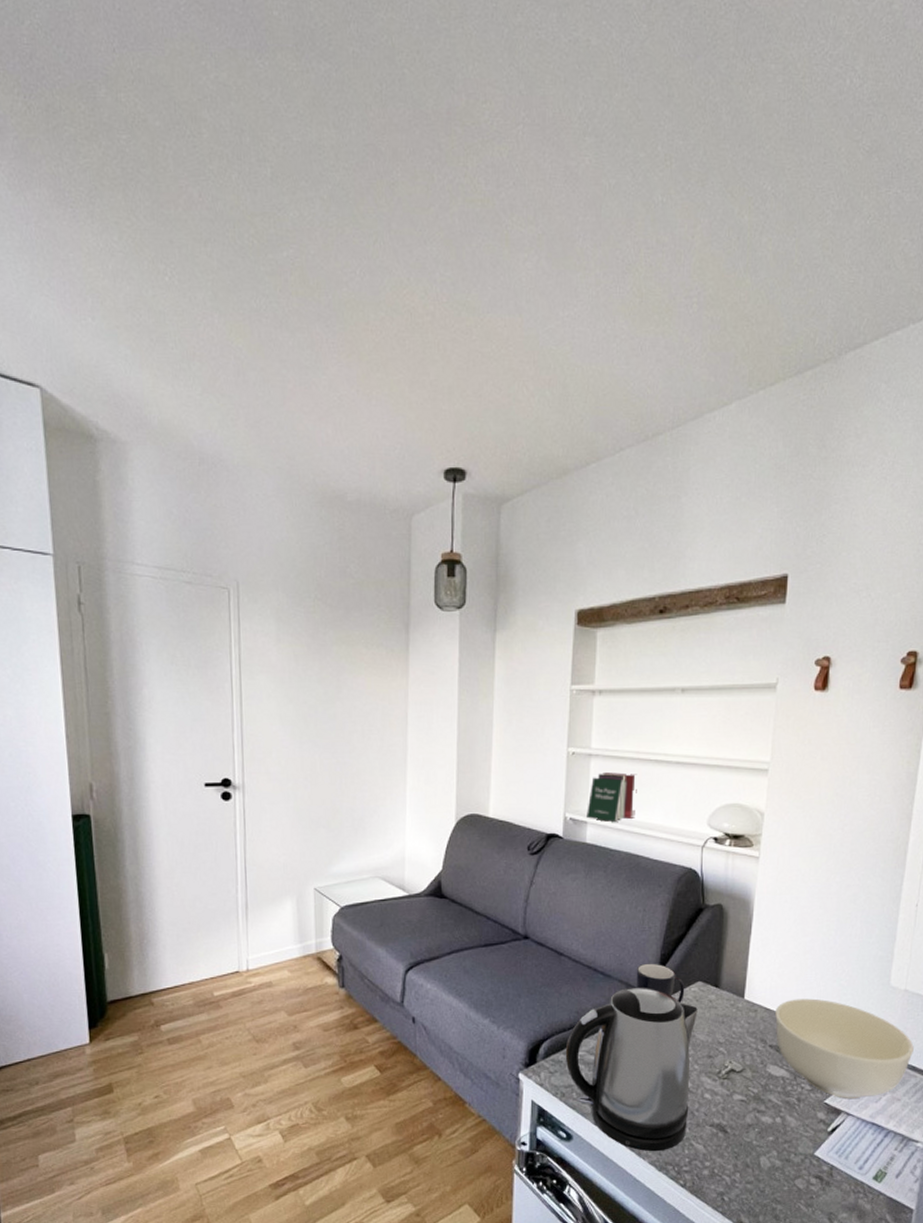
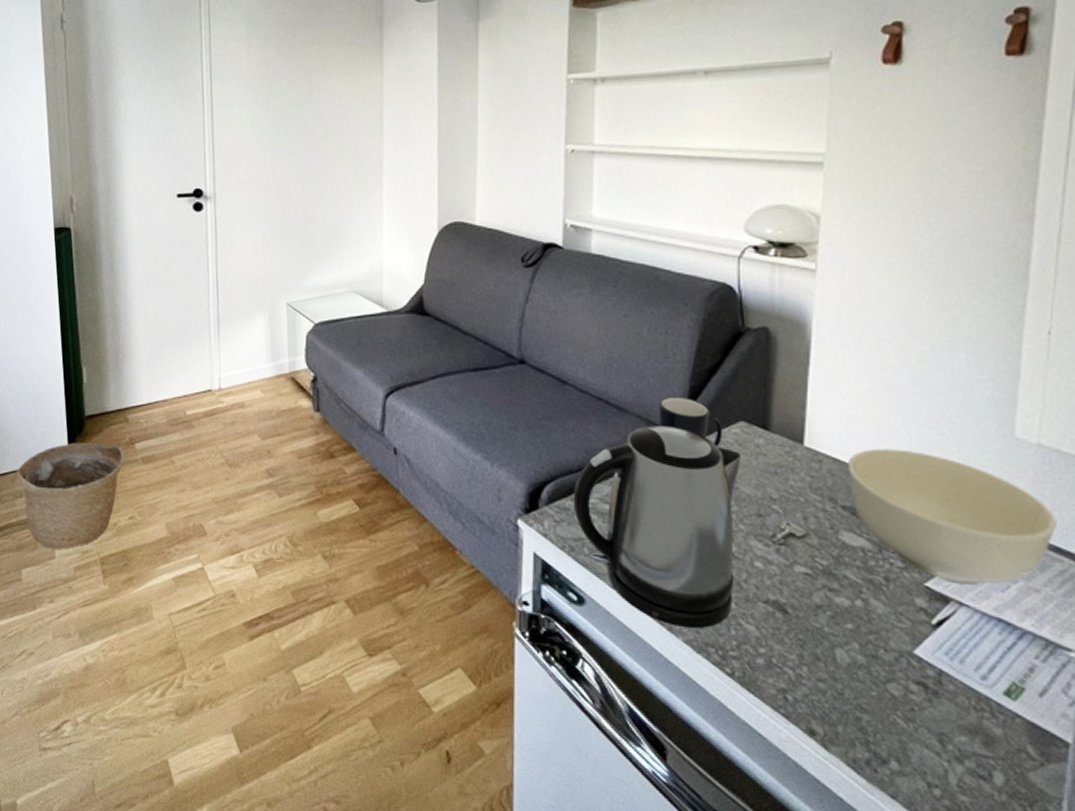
basket: none [31,1026,150,1133] -> present [16,442,125,550]
books: present [587,772,637,822] -> none [591,171,652,229]

